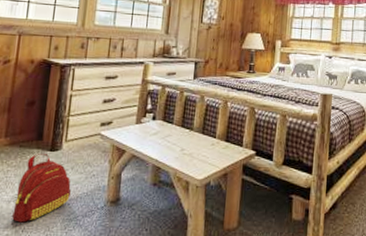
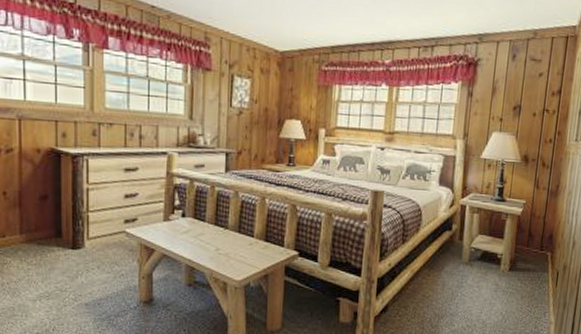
backpack: present [12,153,72,223] -> none [40,251,101,322]

